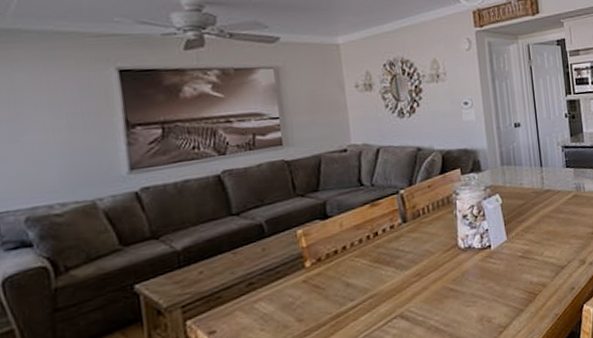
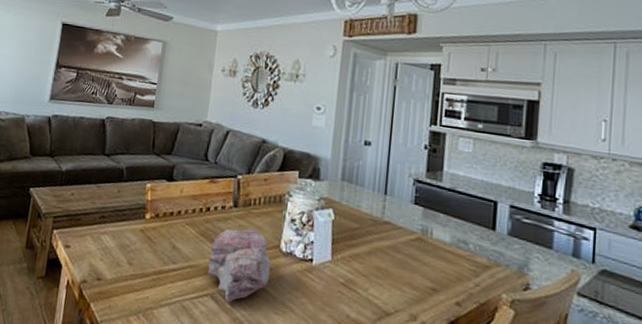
seashell: none [387,235,455,316] -> present [207,227,271,303]

